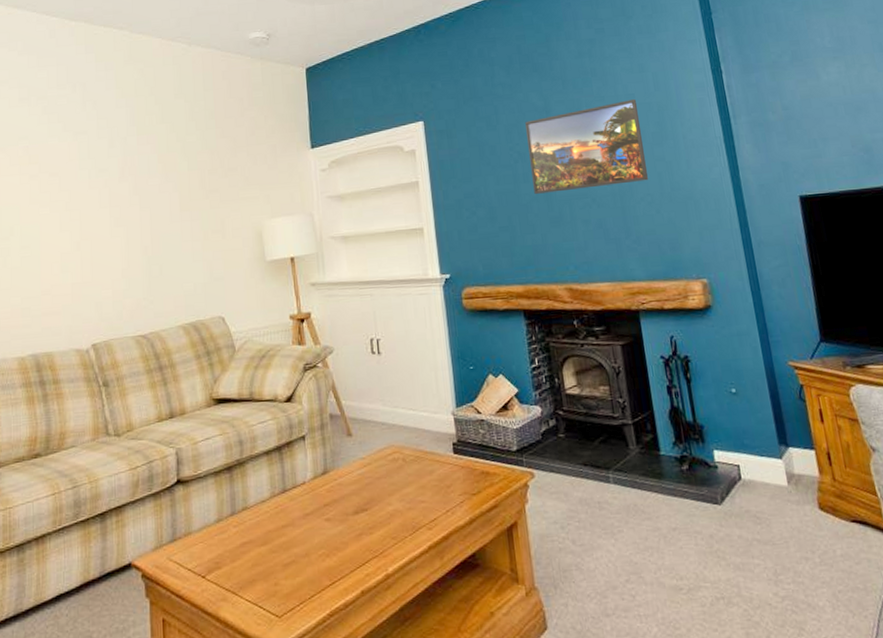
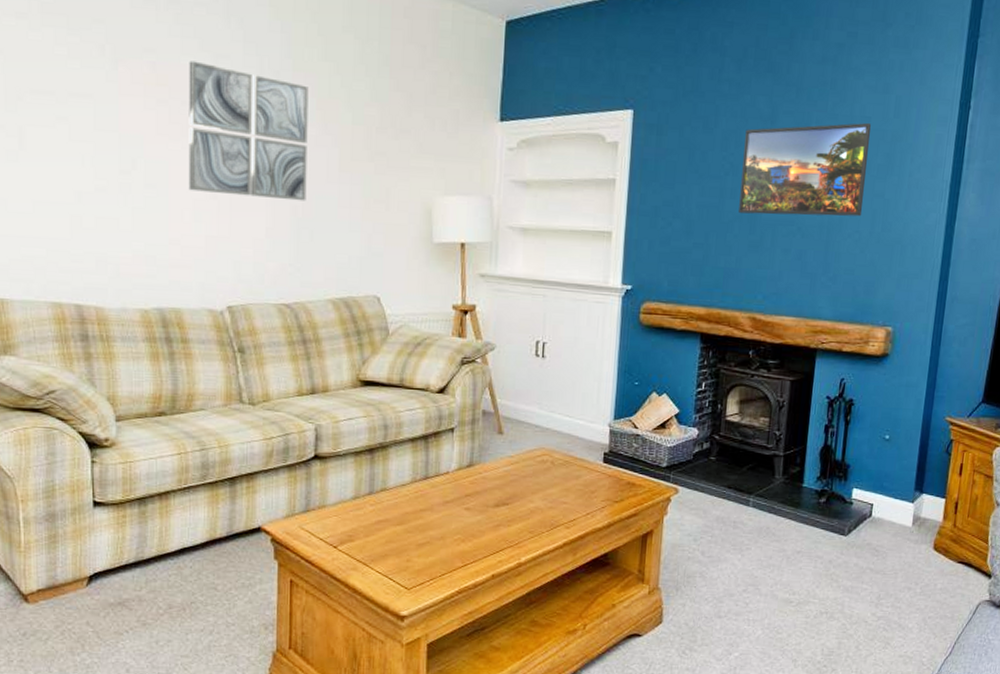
wall art: none [54,140,155,247] -> present [188,61,309,201]

